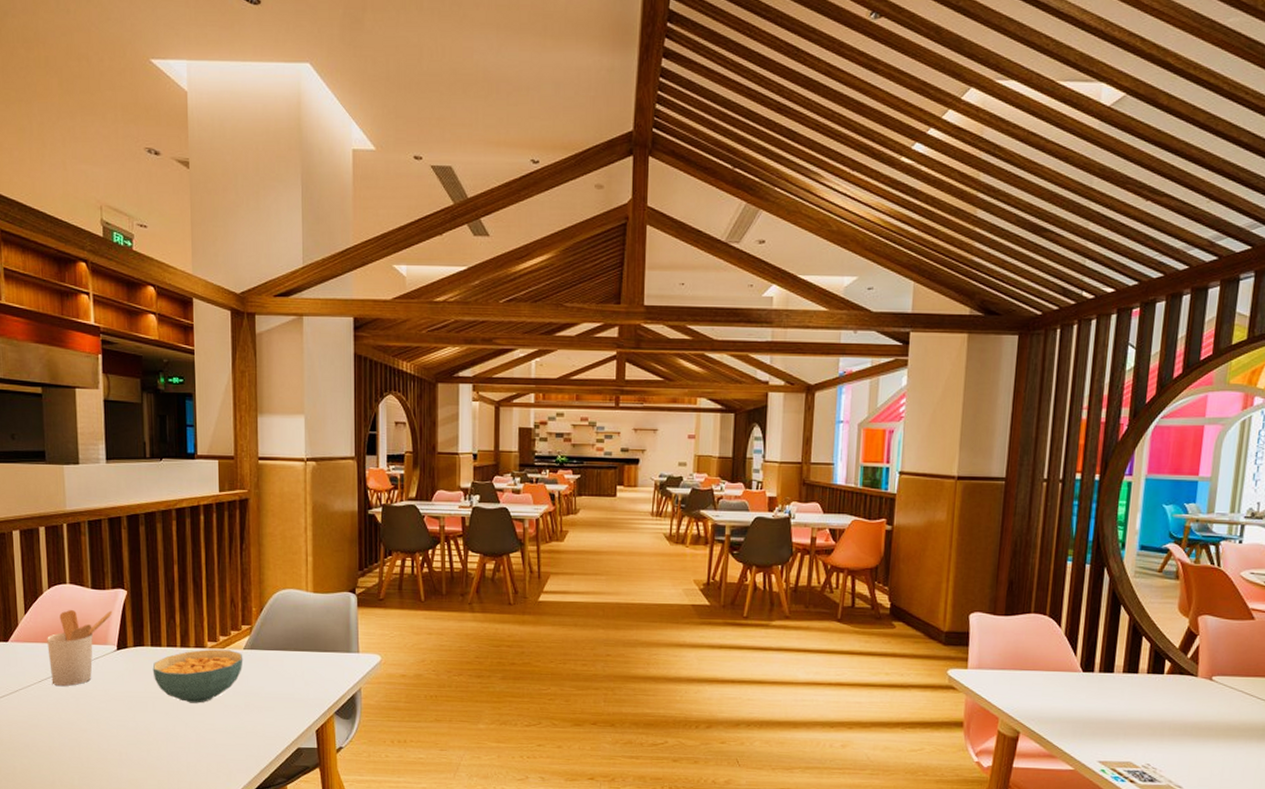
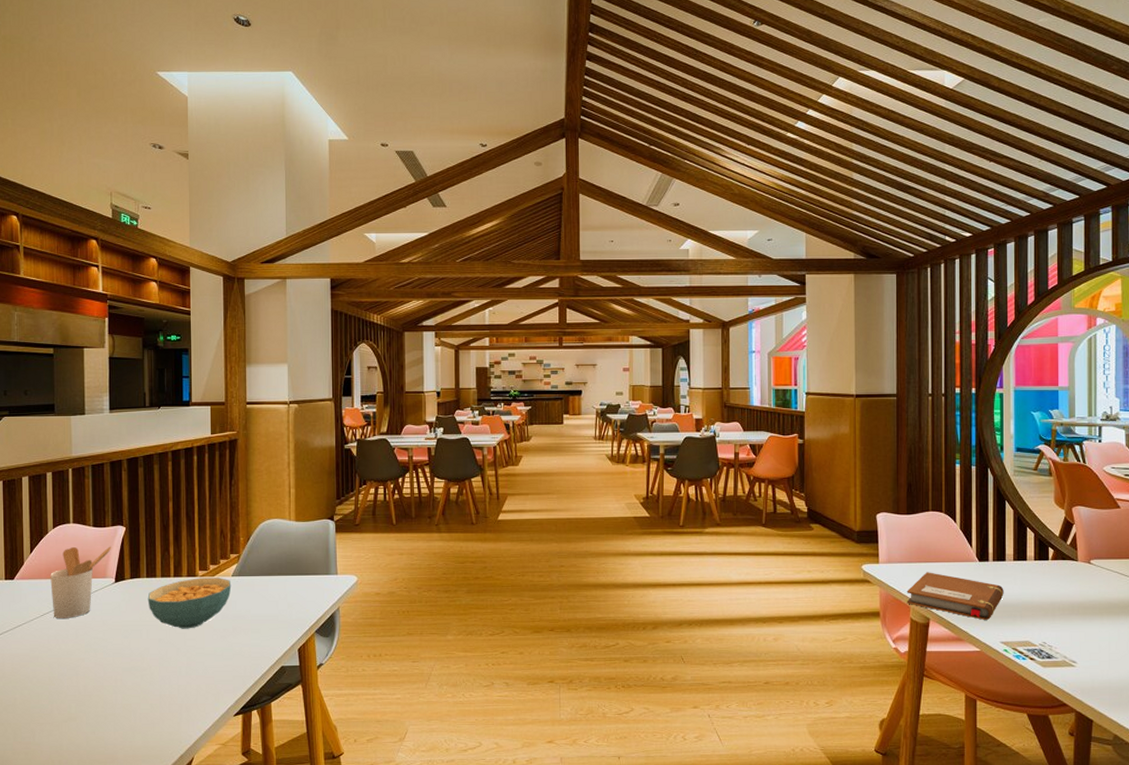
notebook: none [995,681,1108,737] -> present [906,572,1004,620]

